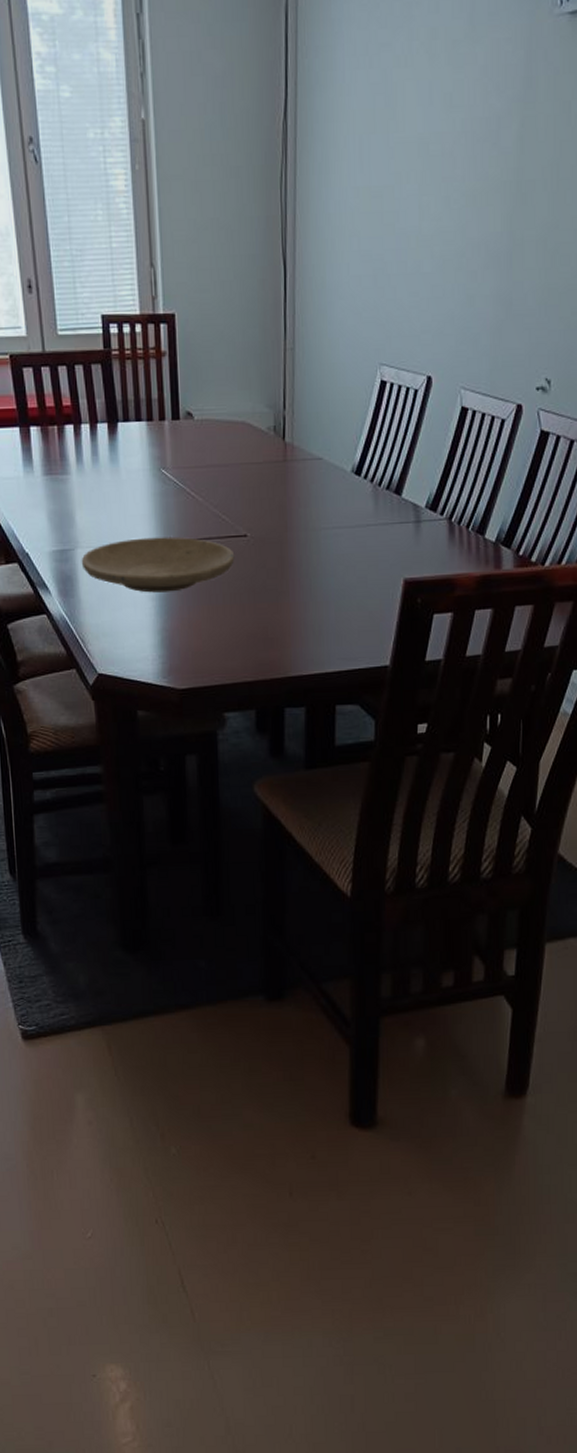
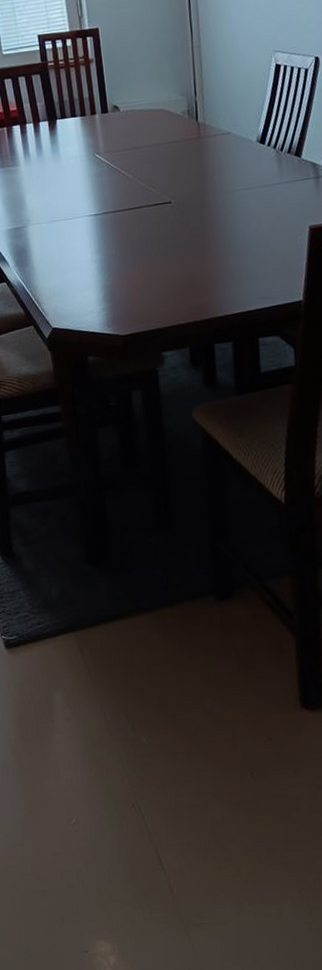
plate: present [81,537,235,593] -> none [32,208,163,257]

